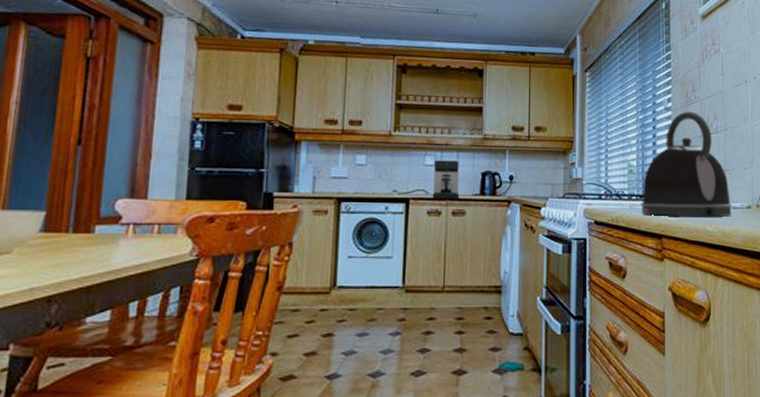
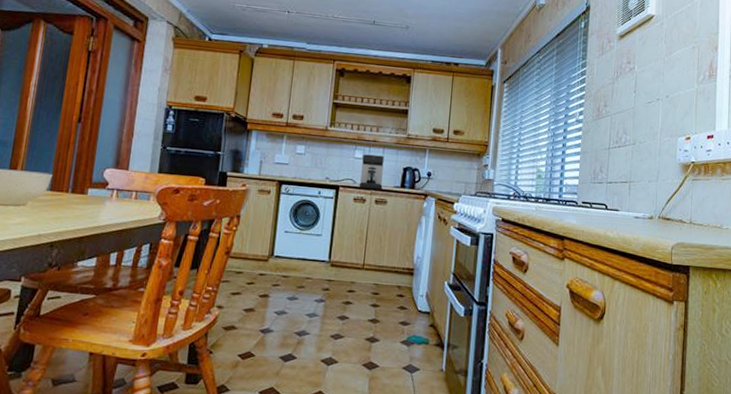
kettle: present [641,111,733,217] -> none [546,124,635,225]

